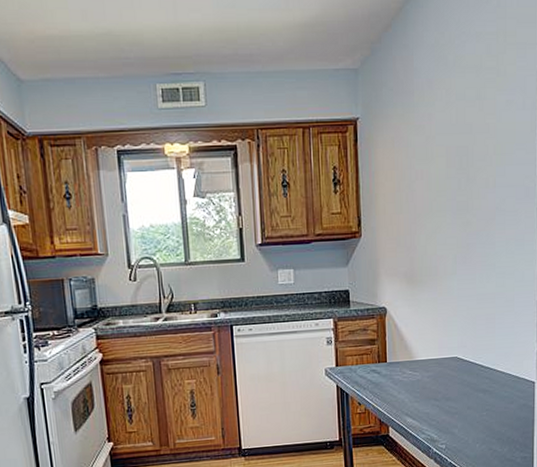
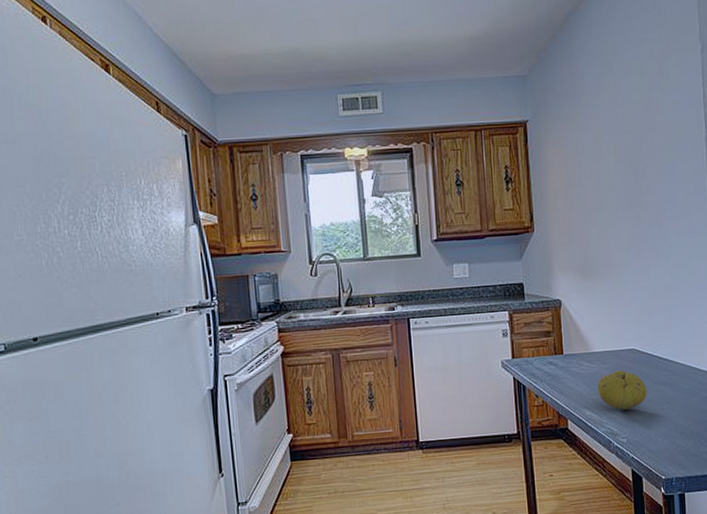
fruit: none [419,378,467,417] -> present [597,370,647,410]

